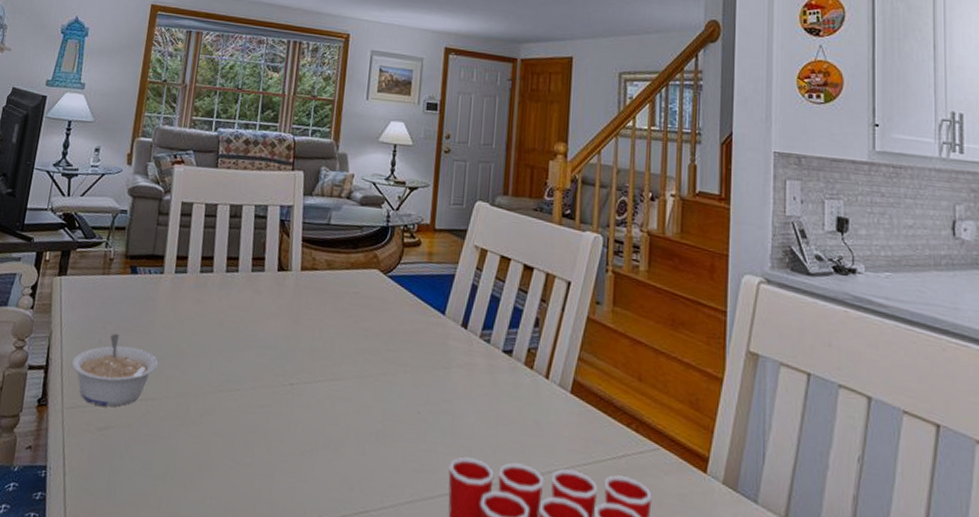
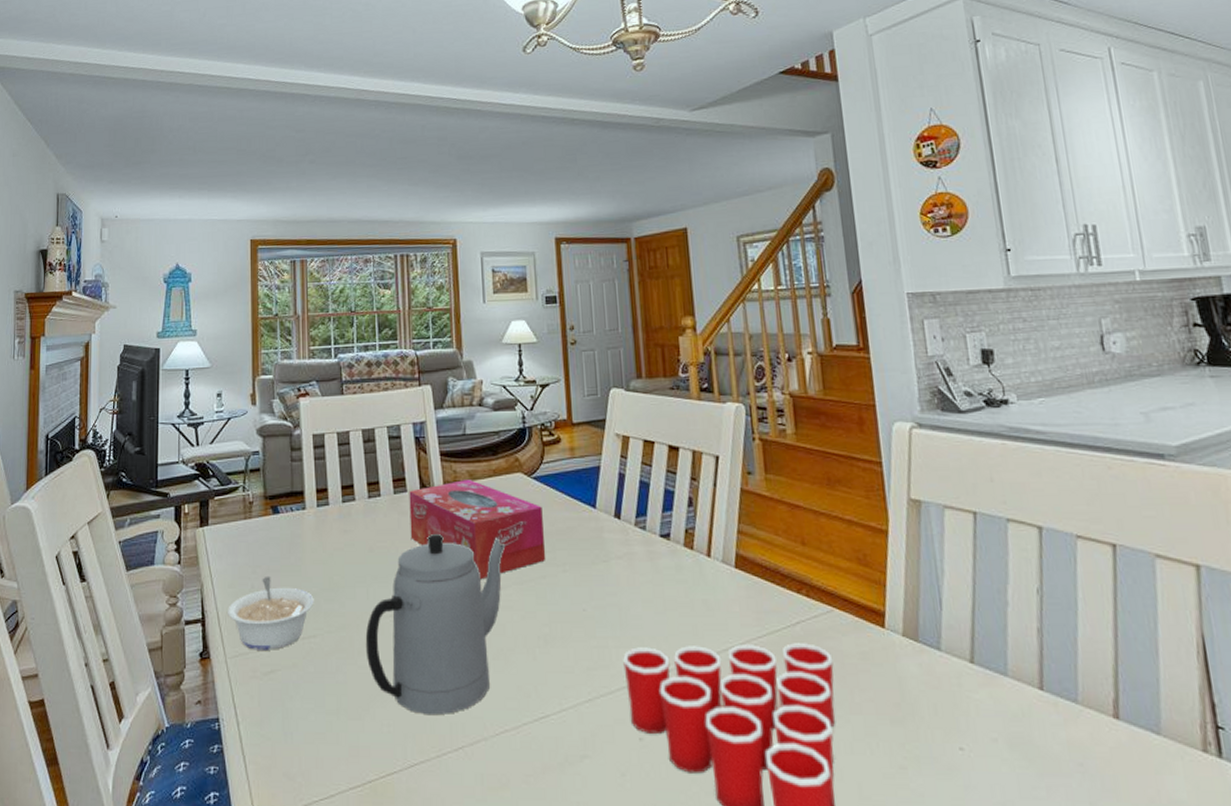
teapot: none [200,315,352,496] -> present [365,533,506,716]
tissue box: none [261,268,393,368] -> present [409,480,546,580]

